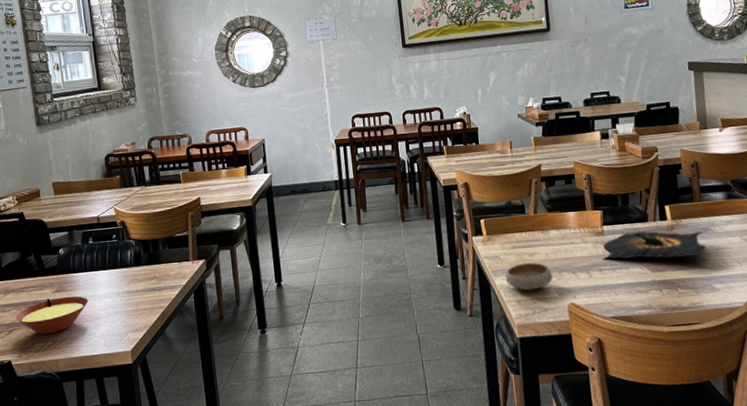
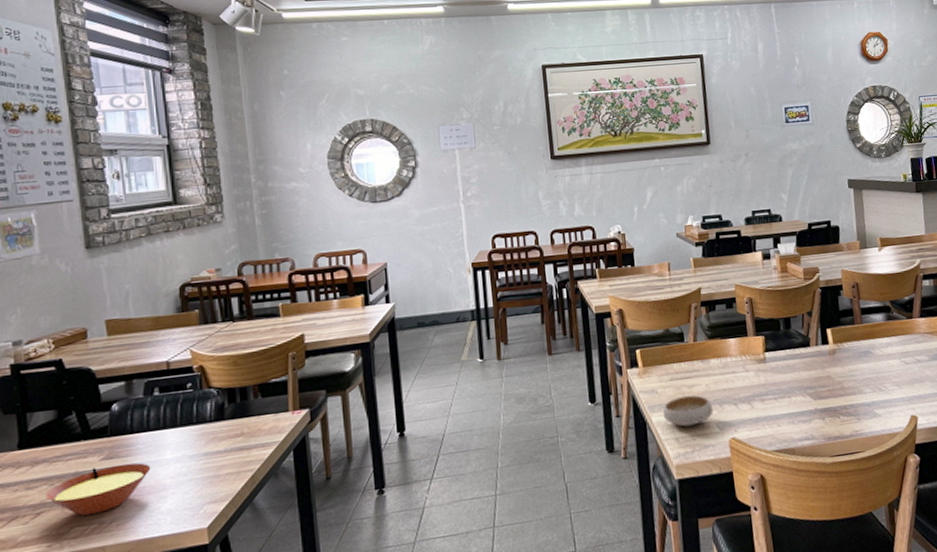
tequila: present [602,231,706,259] -> none [764,355,868,388]

